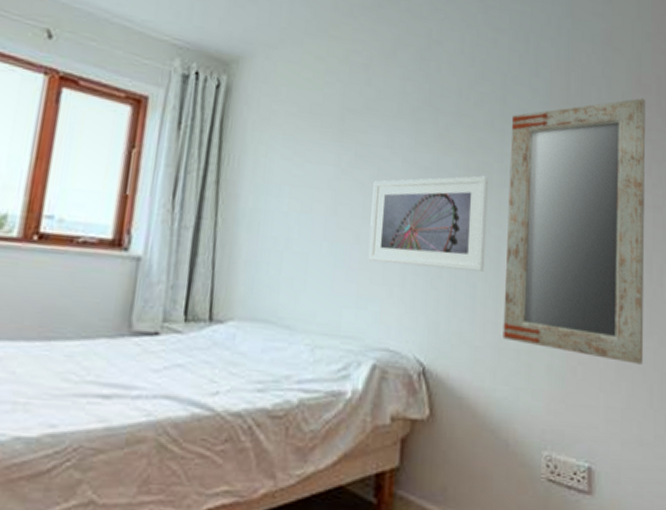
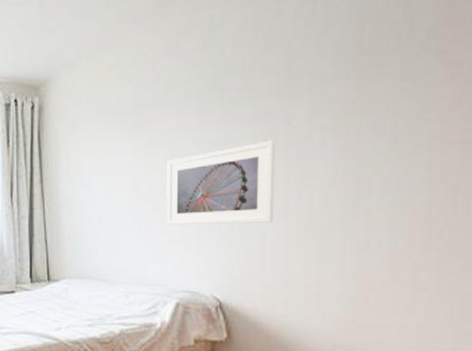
home mirror: present [503,98,646,365] -> none [293,31,457,287]

